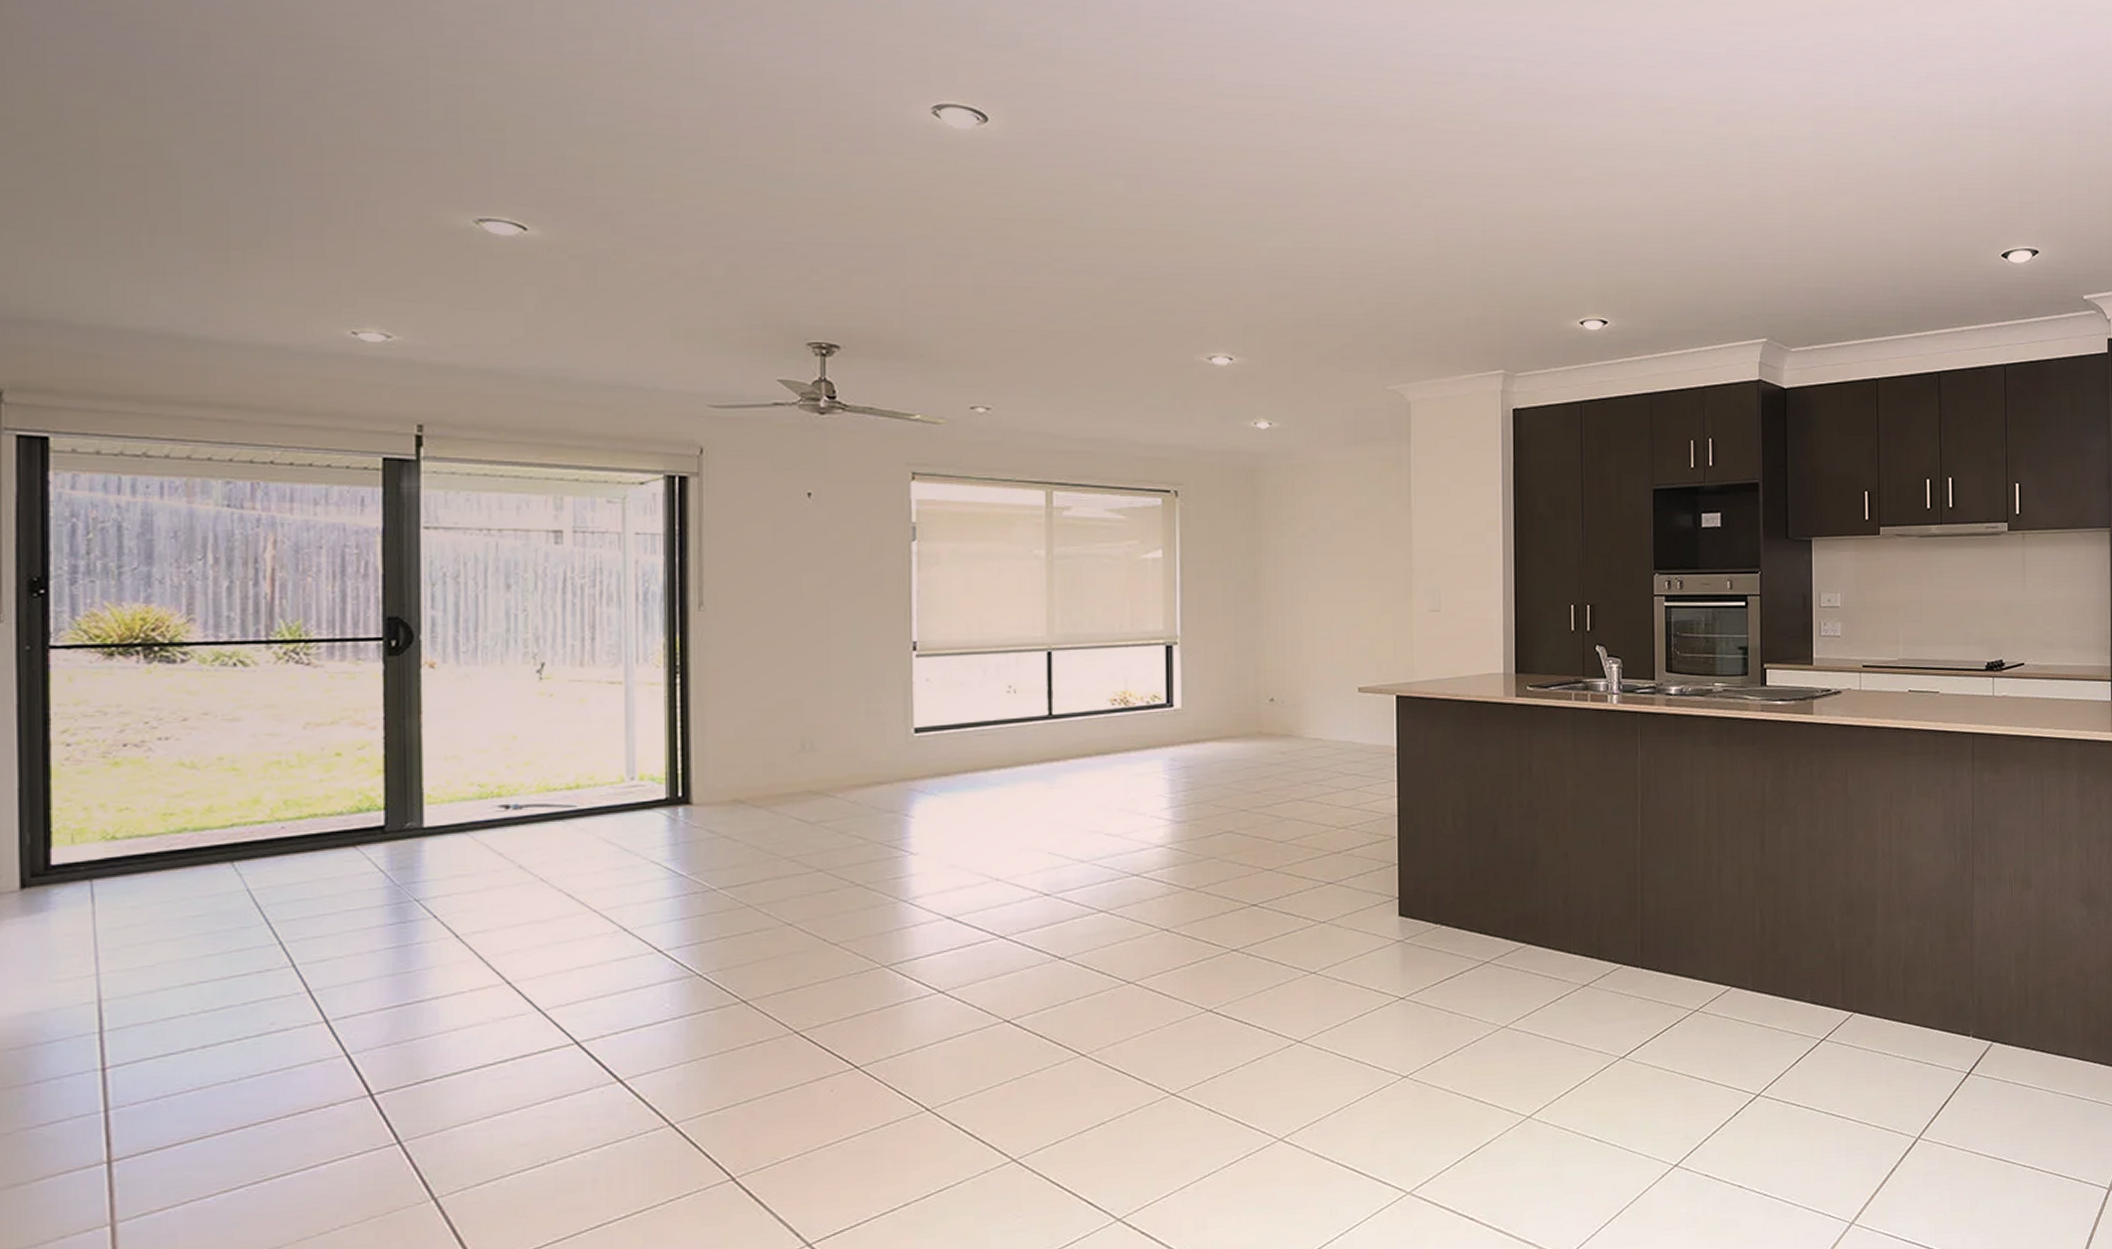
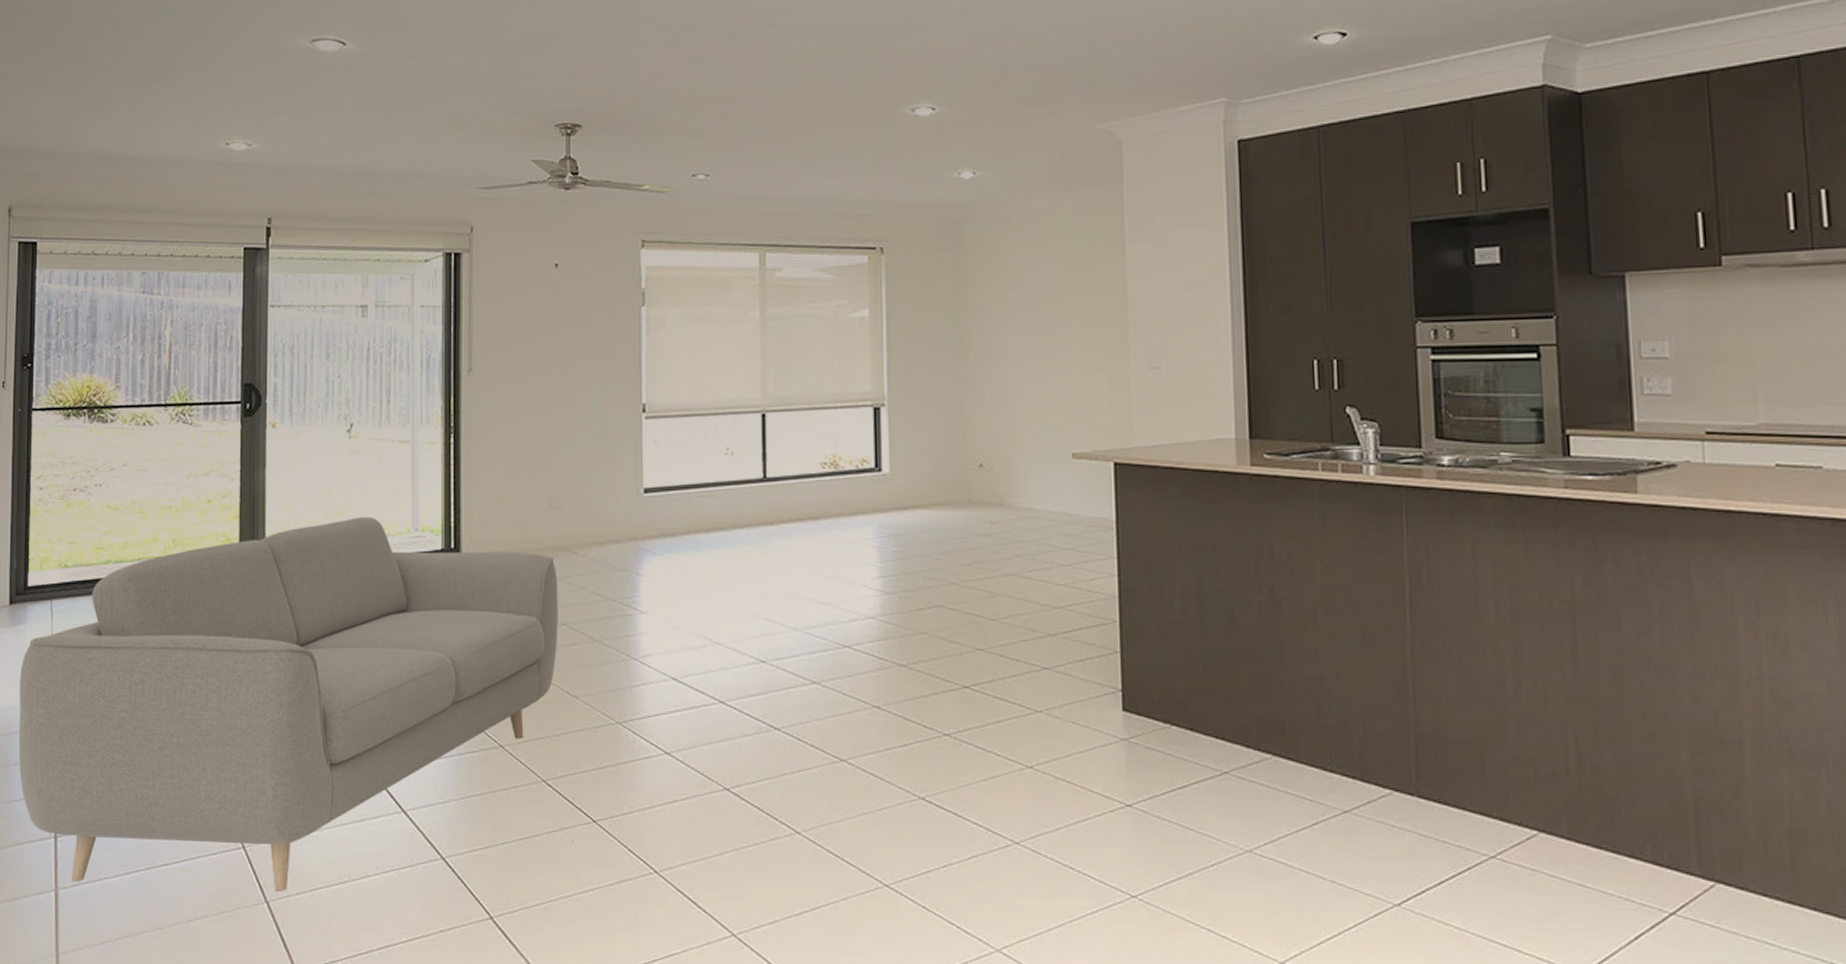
sofa: none [41,765,813,1211] -> present [18,516,559,892]

